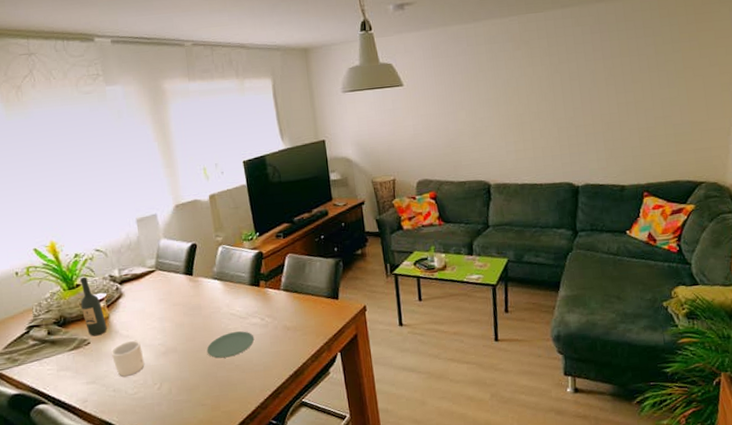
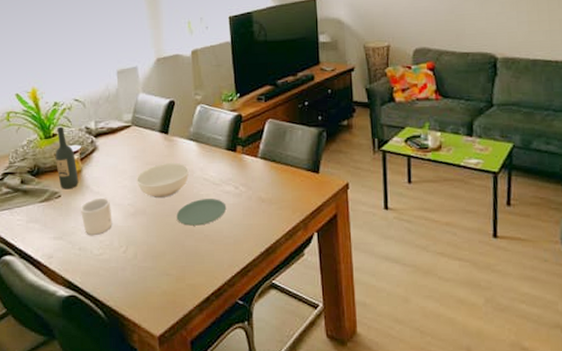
bowl: none [165,301,216,335] -> present [137,162,190,197]

